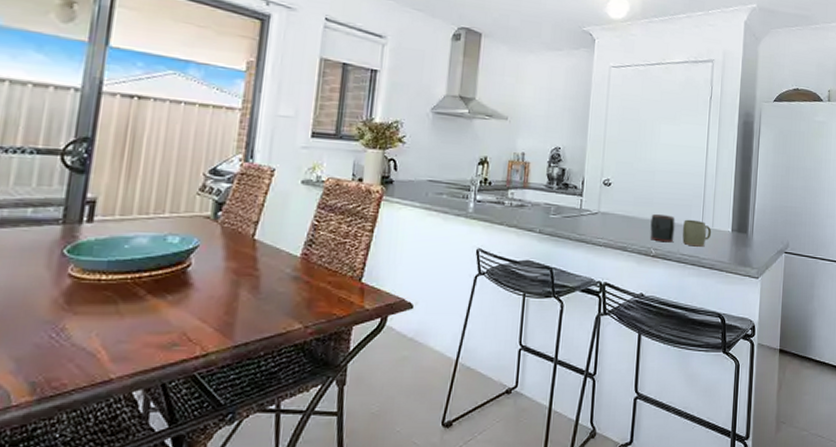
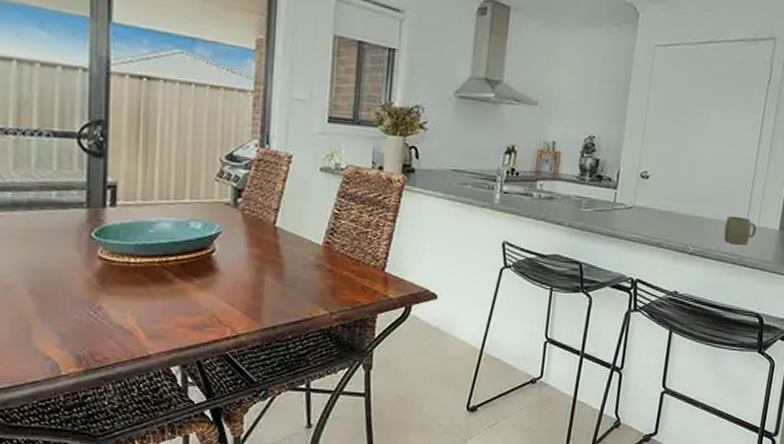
mug: present [650,214,676,243] -> none [688,210,718,240]

